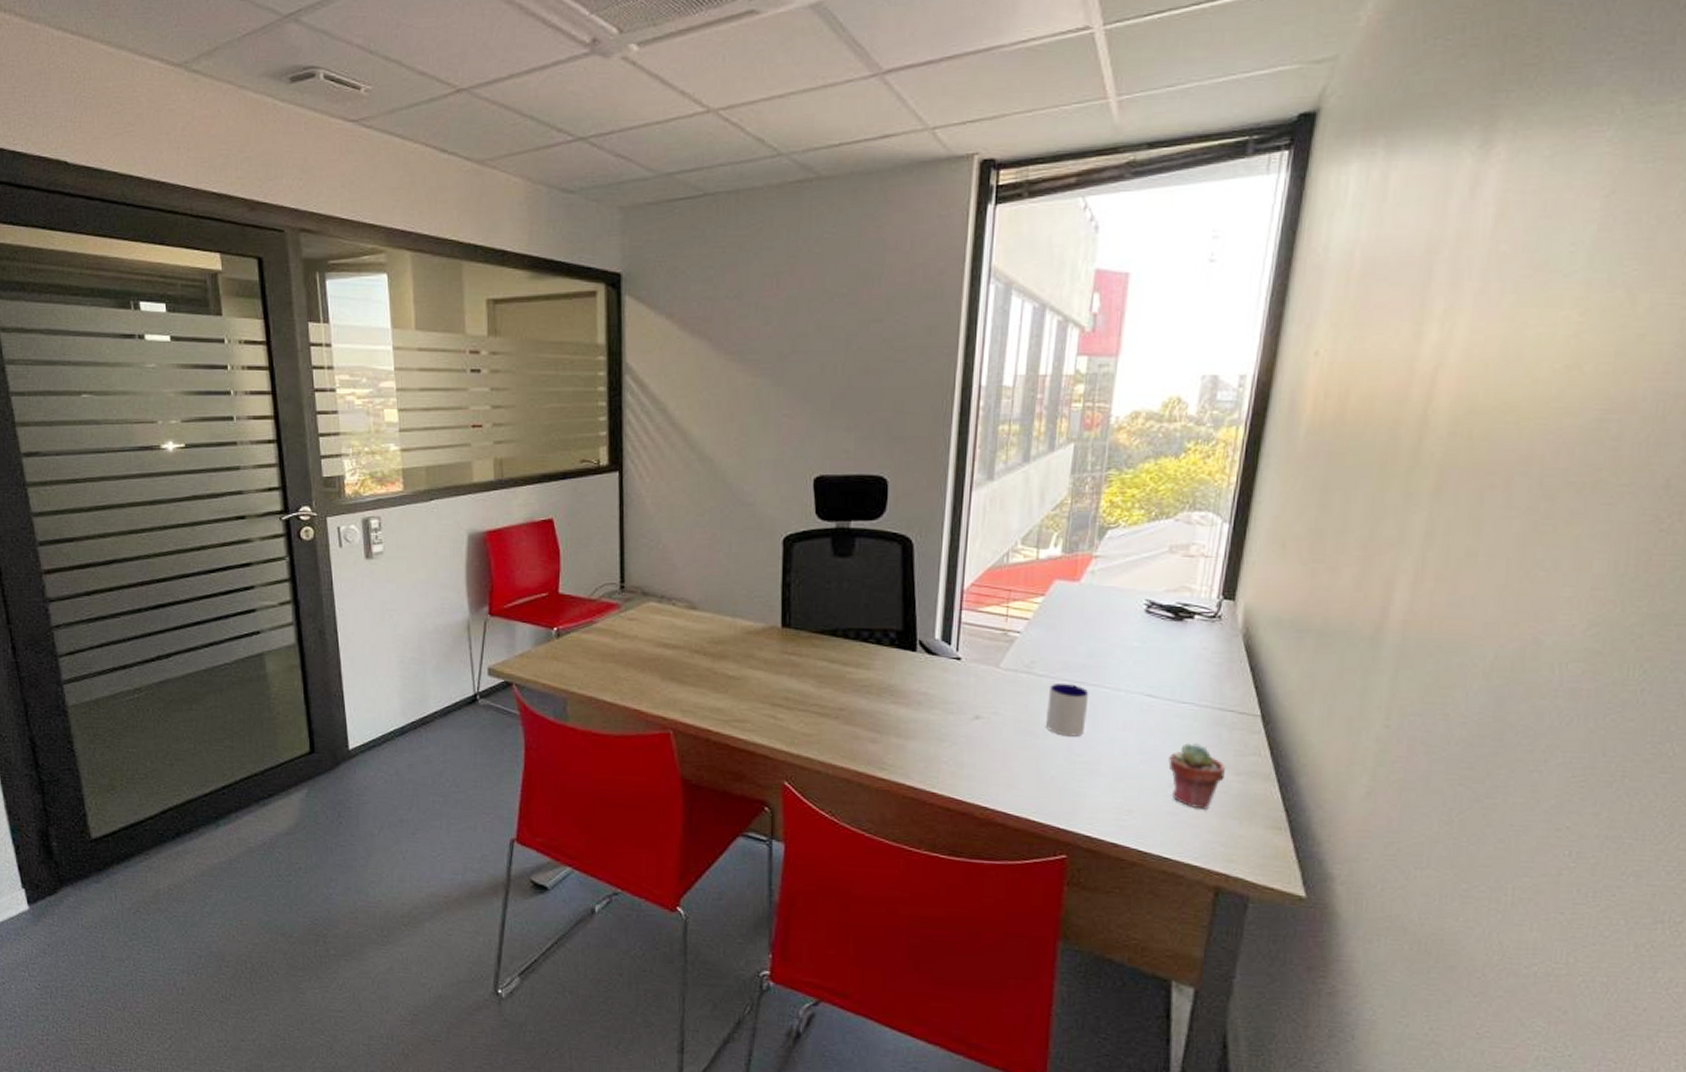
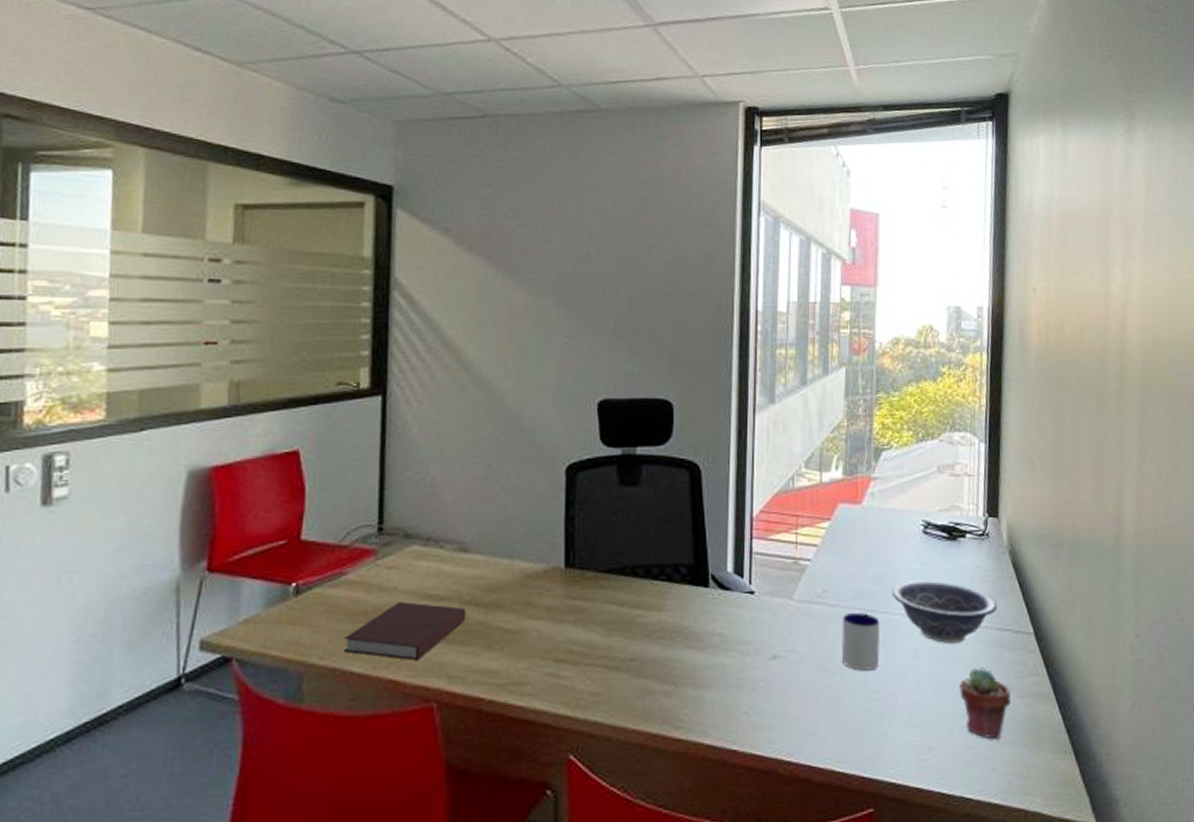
notebook: none [597,648,696,696] -> present [344,602,467,661]
decorative bowl: none [1105,658,1222,719] -> present [892,581,998,643]

